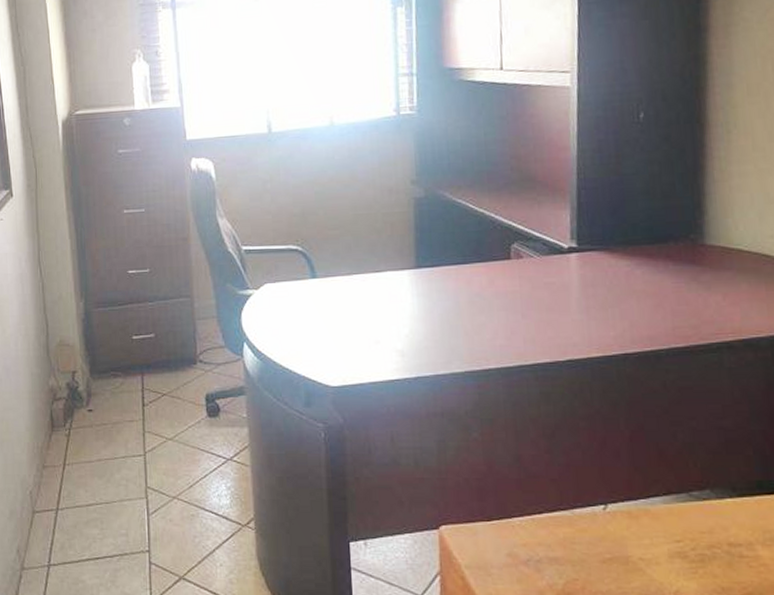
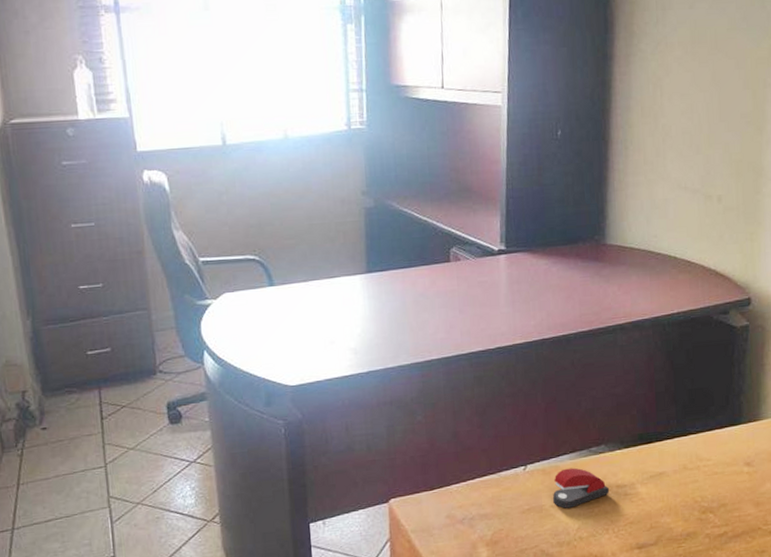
stapler: none [641,514,719,564] -> present [552,467,610,509]

